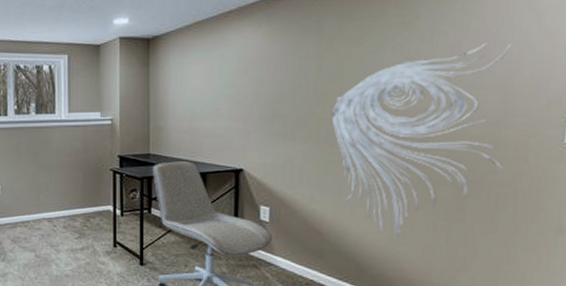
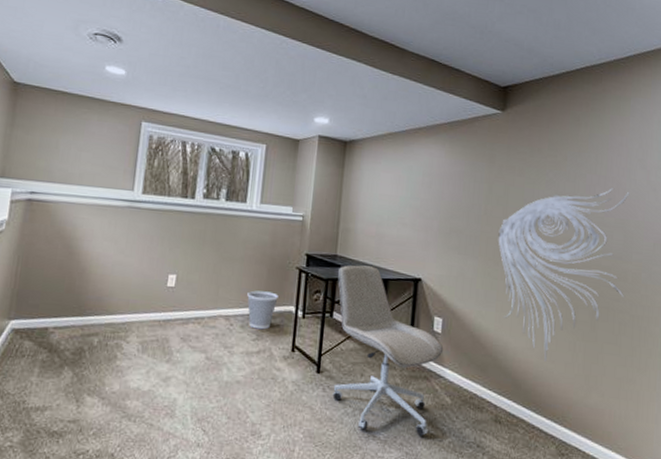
wastebasket: none [66,194,96,229] -> present [247,290,278,330]

